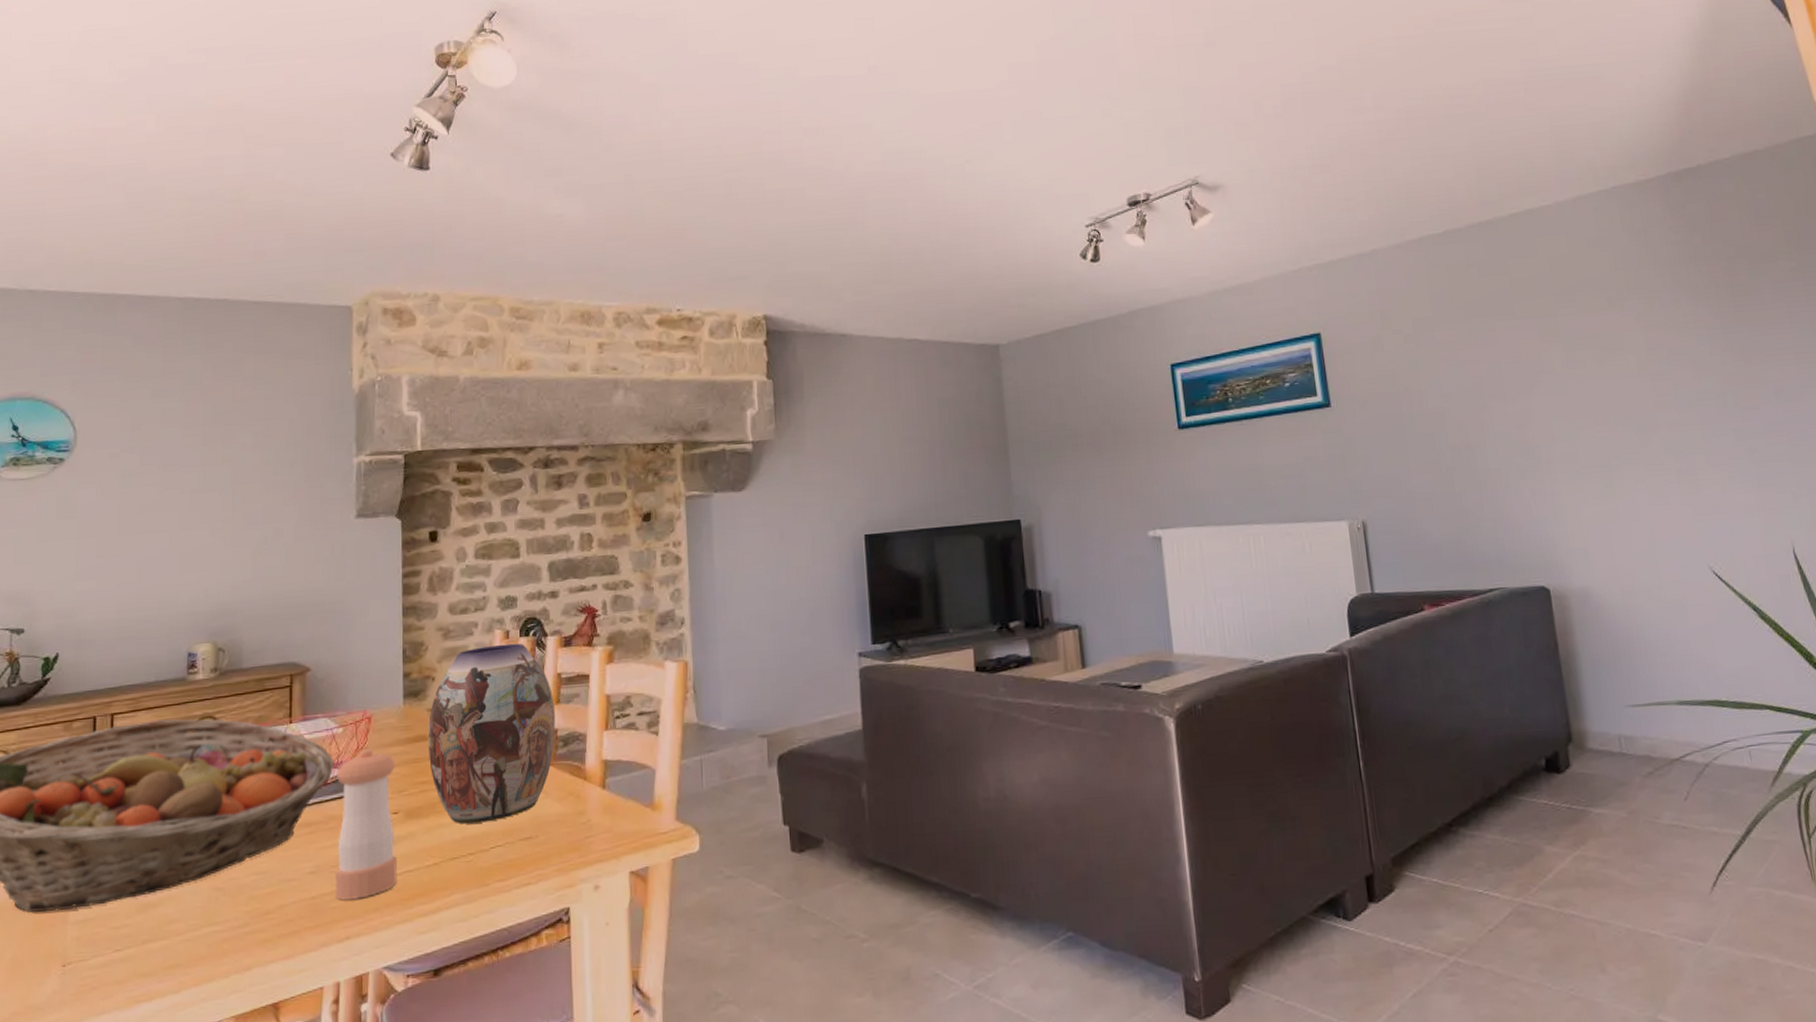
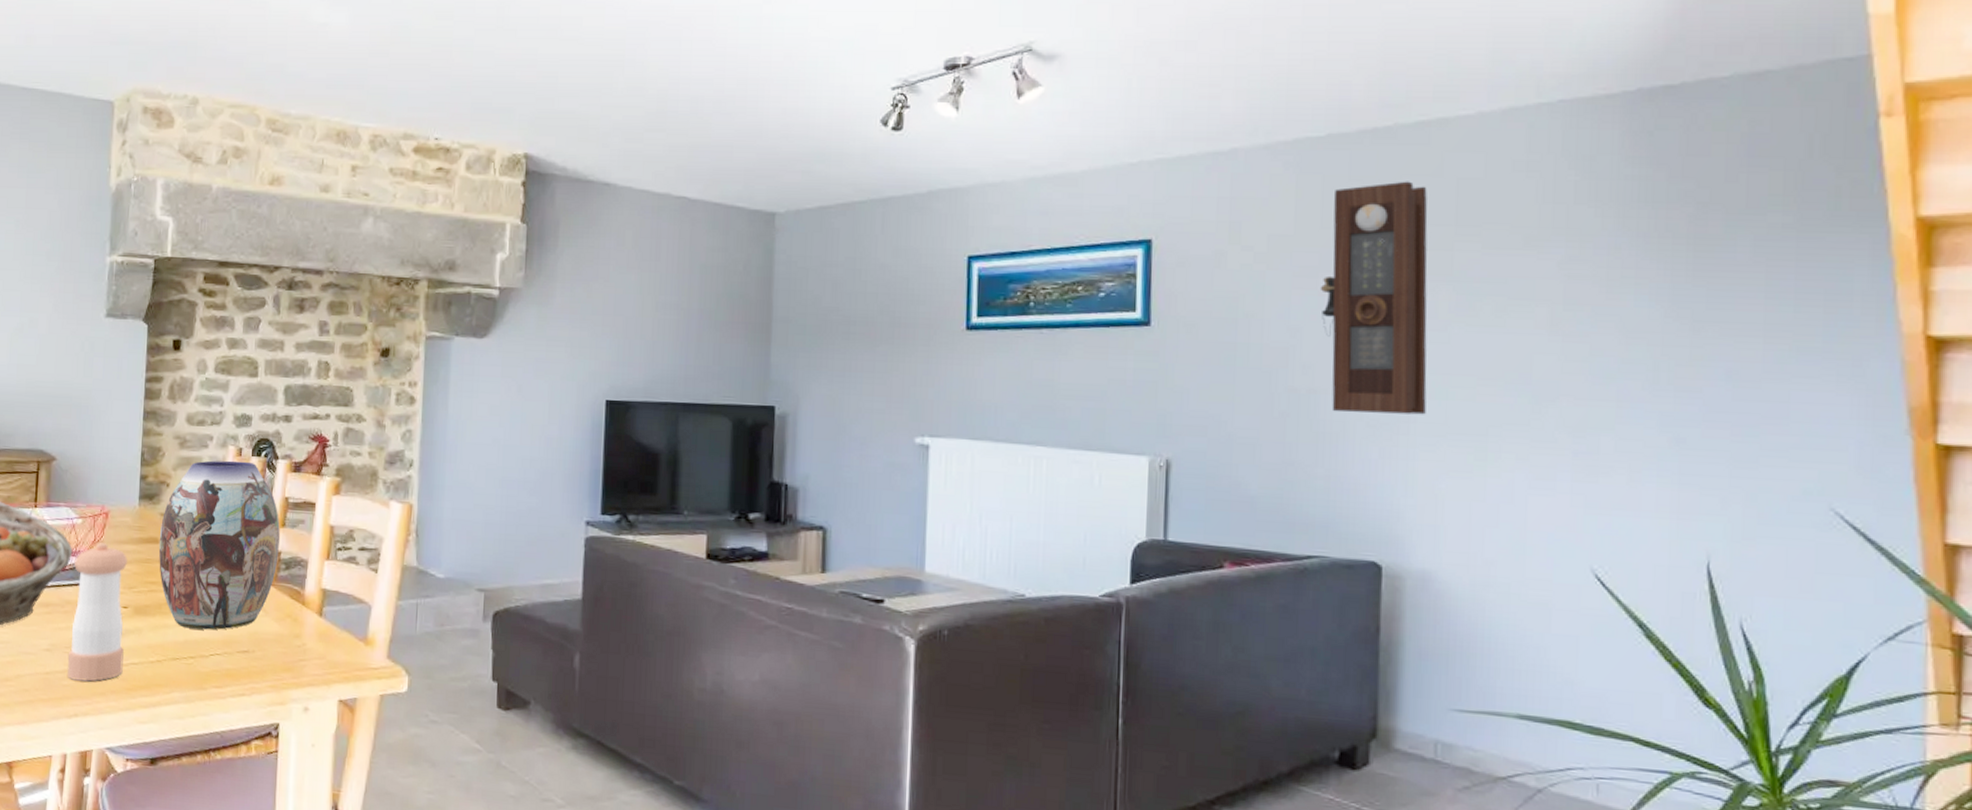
pendulum clock: none [1458,263,1560,462] -> present [1319,181,1428,415]

